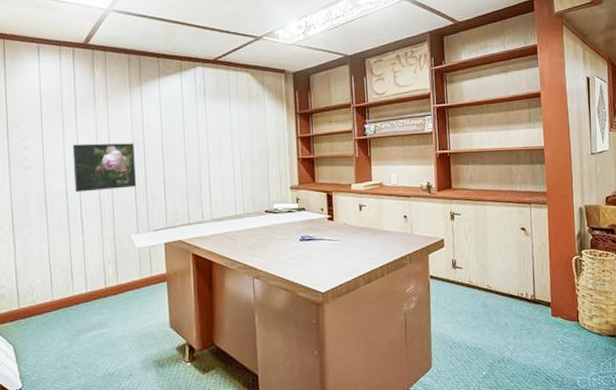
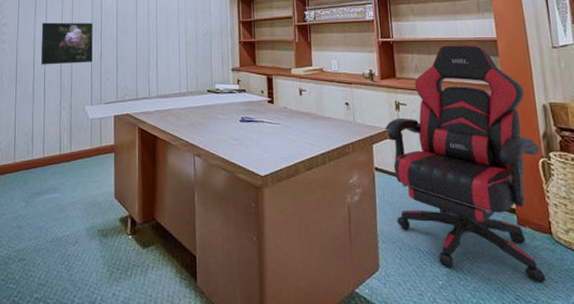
chair: none [439,154,574,363] -> present [384,45,546,282]

